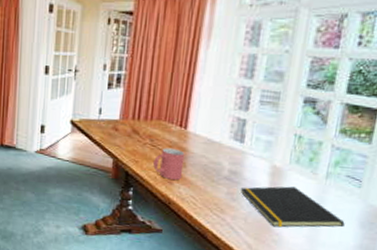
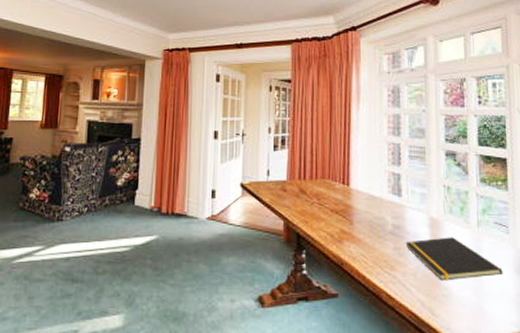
mug: present [152,148,185,180] -> none [321,206,351,238]

